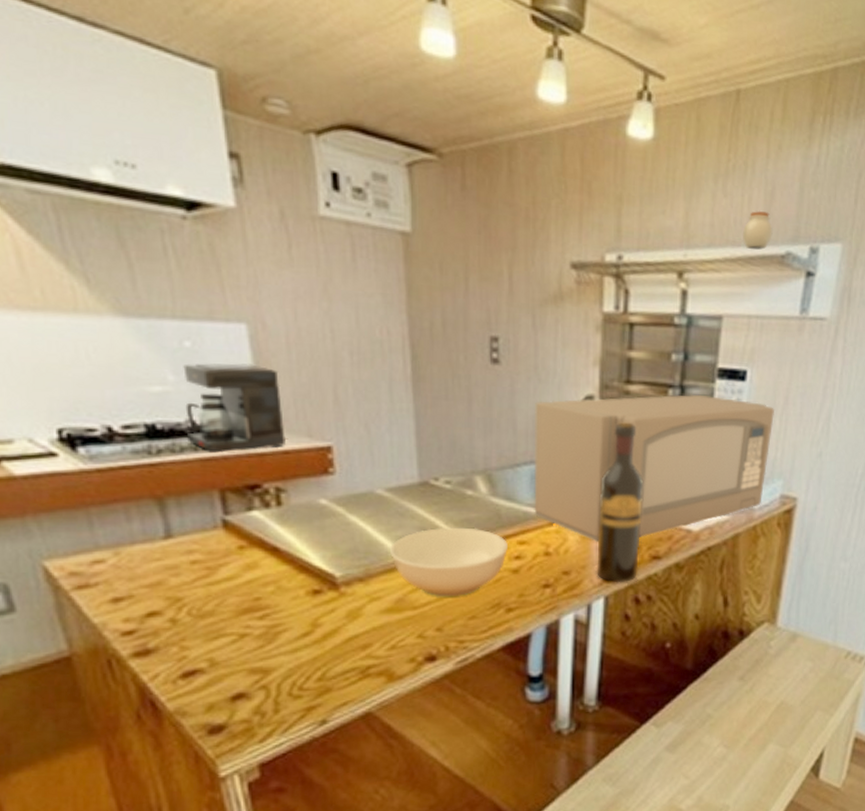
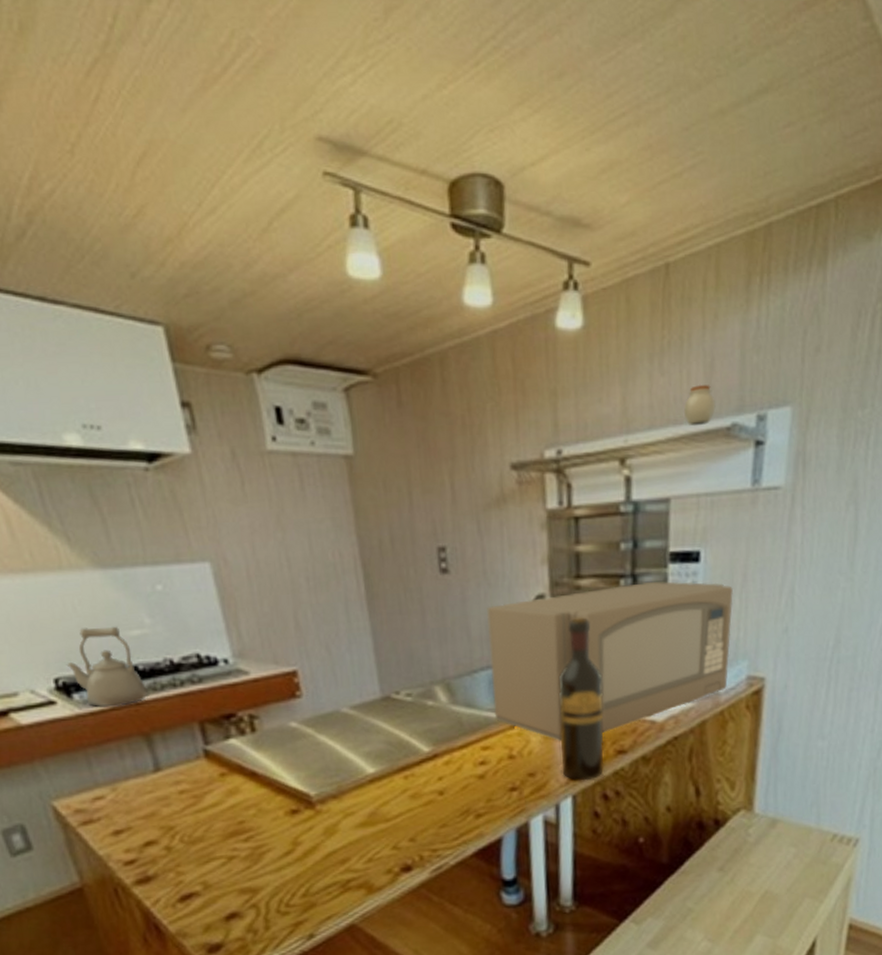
kettle: none [73,378,165,465] -> present [66,626,148,708]
coffee maker: present [183,363,285,453] -> none [157,600,254,687]
bowl: present [389,527,508,597] -> none [358,737,472,808]

